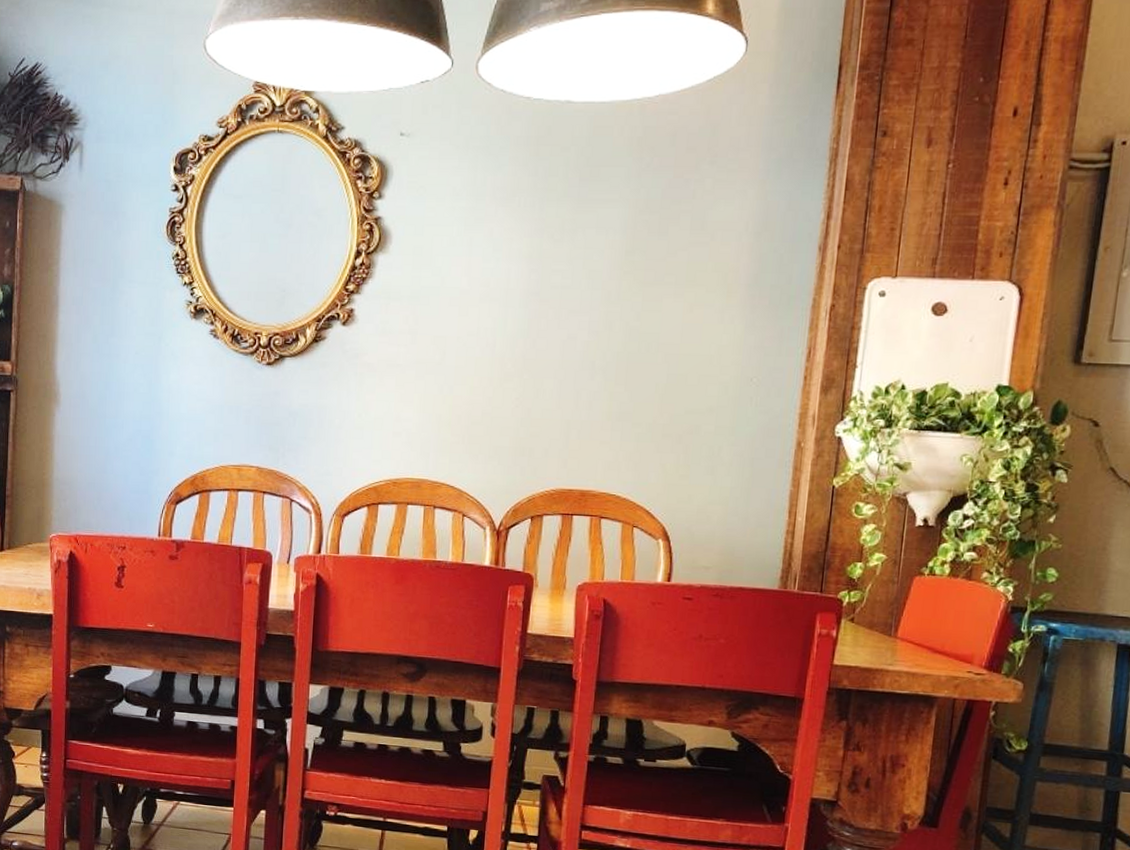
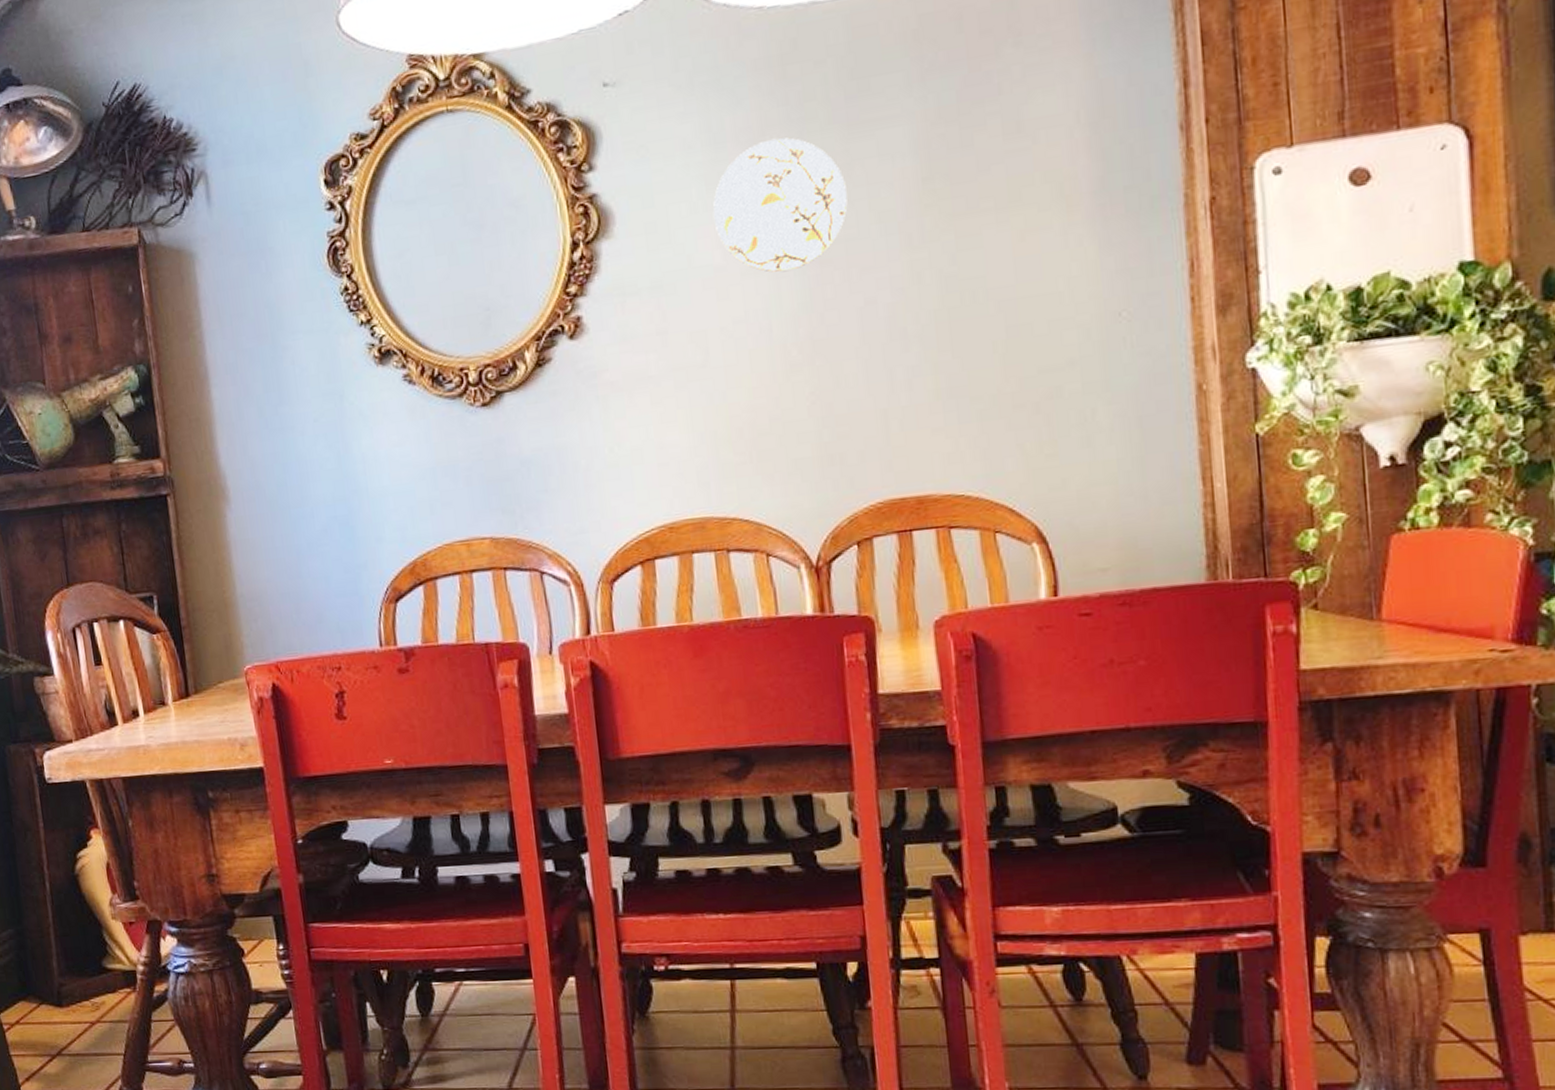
decorative plate: none [466,200,569,303] -> present [713,138,848,273]

